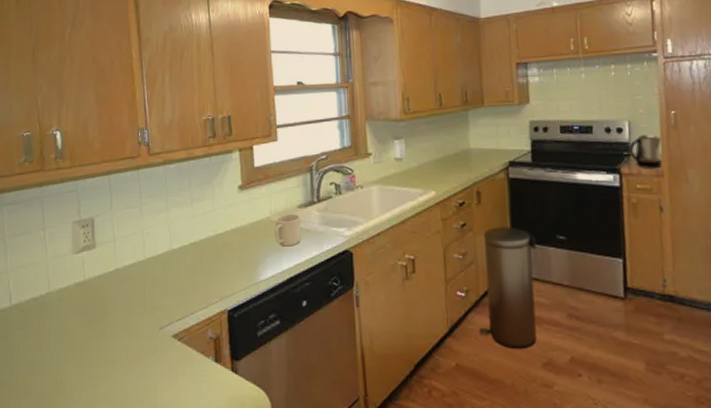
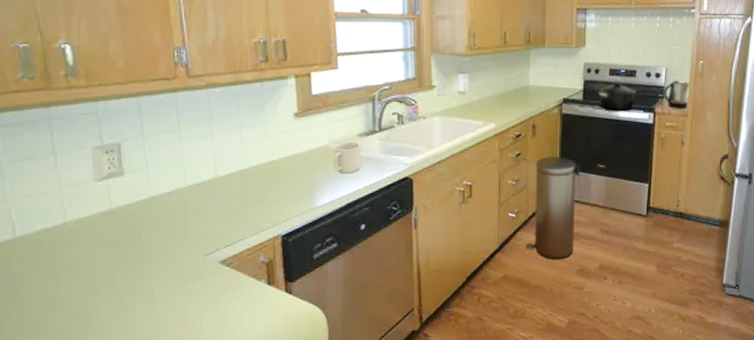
saucepan: none [548,140,596,174] -> present [597,82,637,112]

